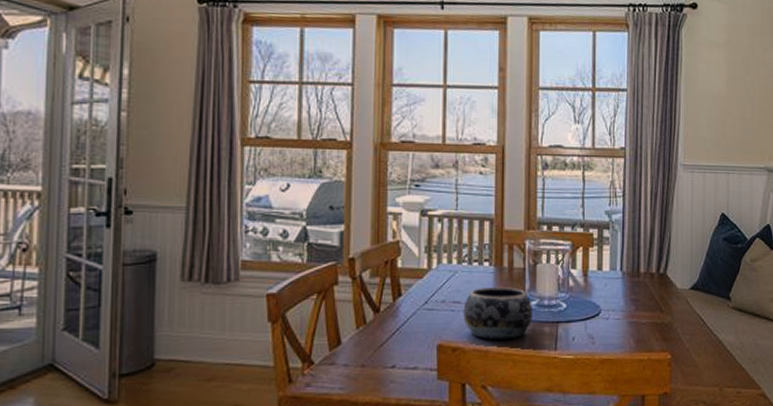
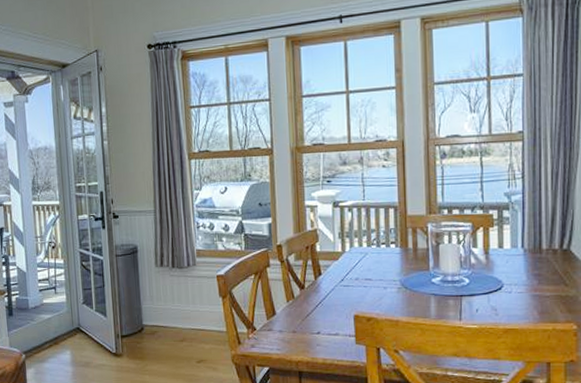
decorative bowl: present [463,287,533,340] -> none [374,266,438,312]

